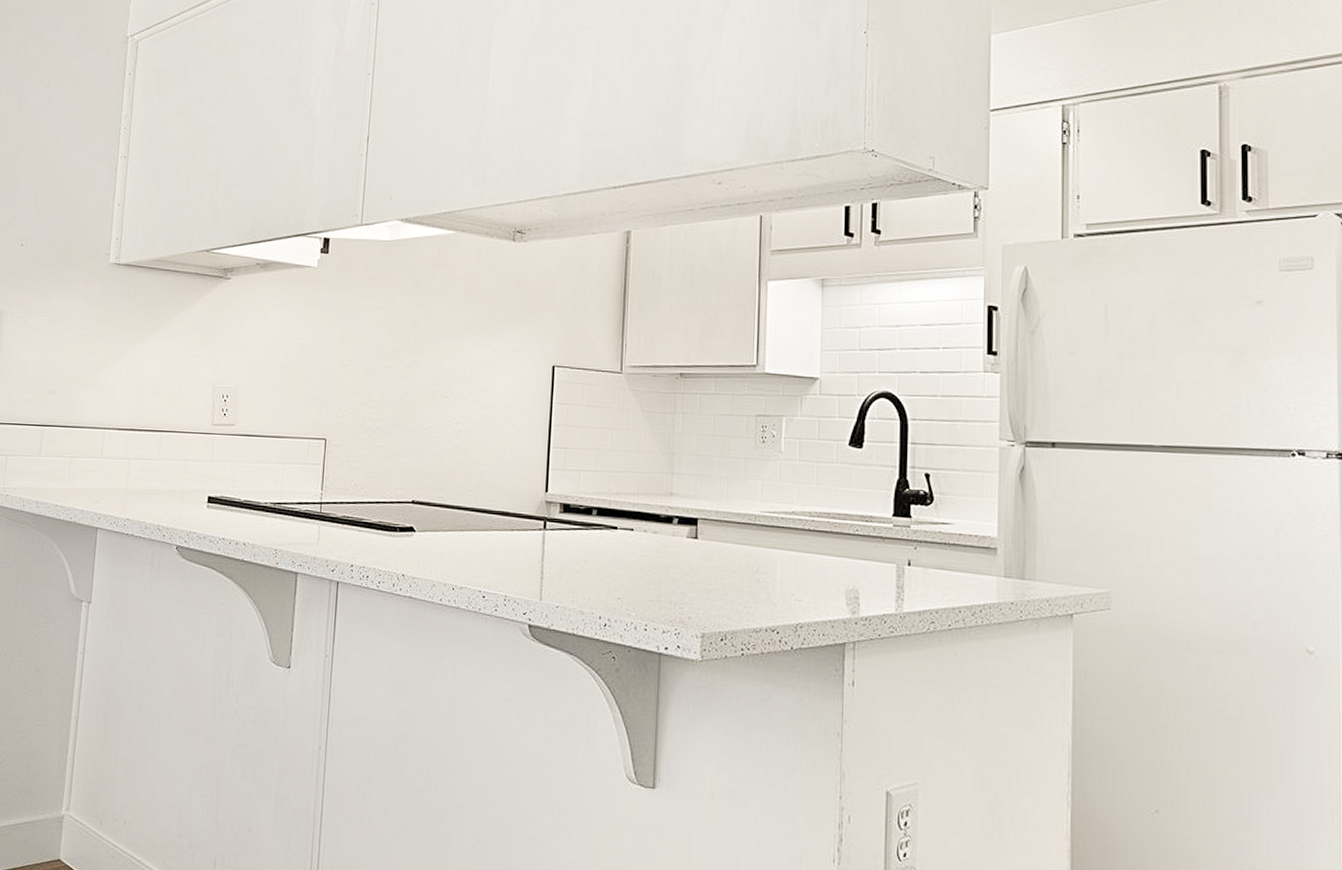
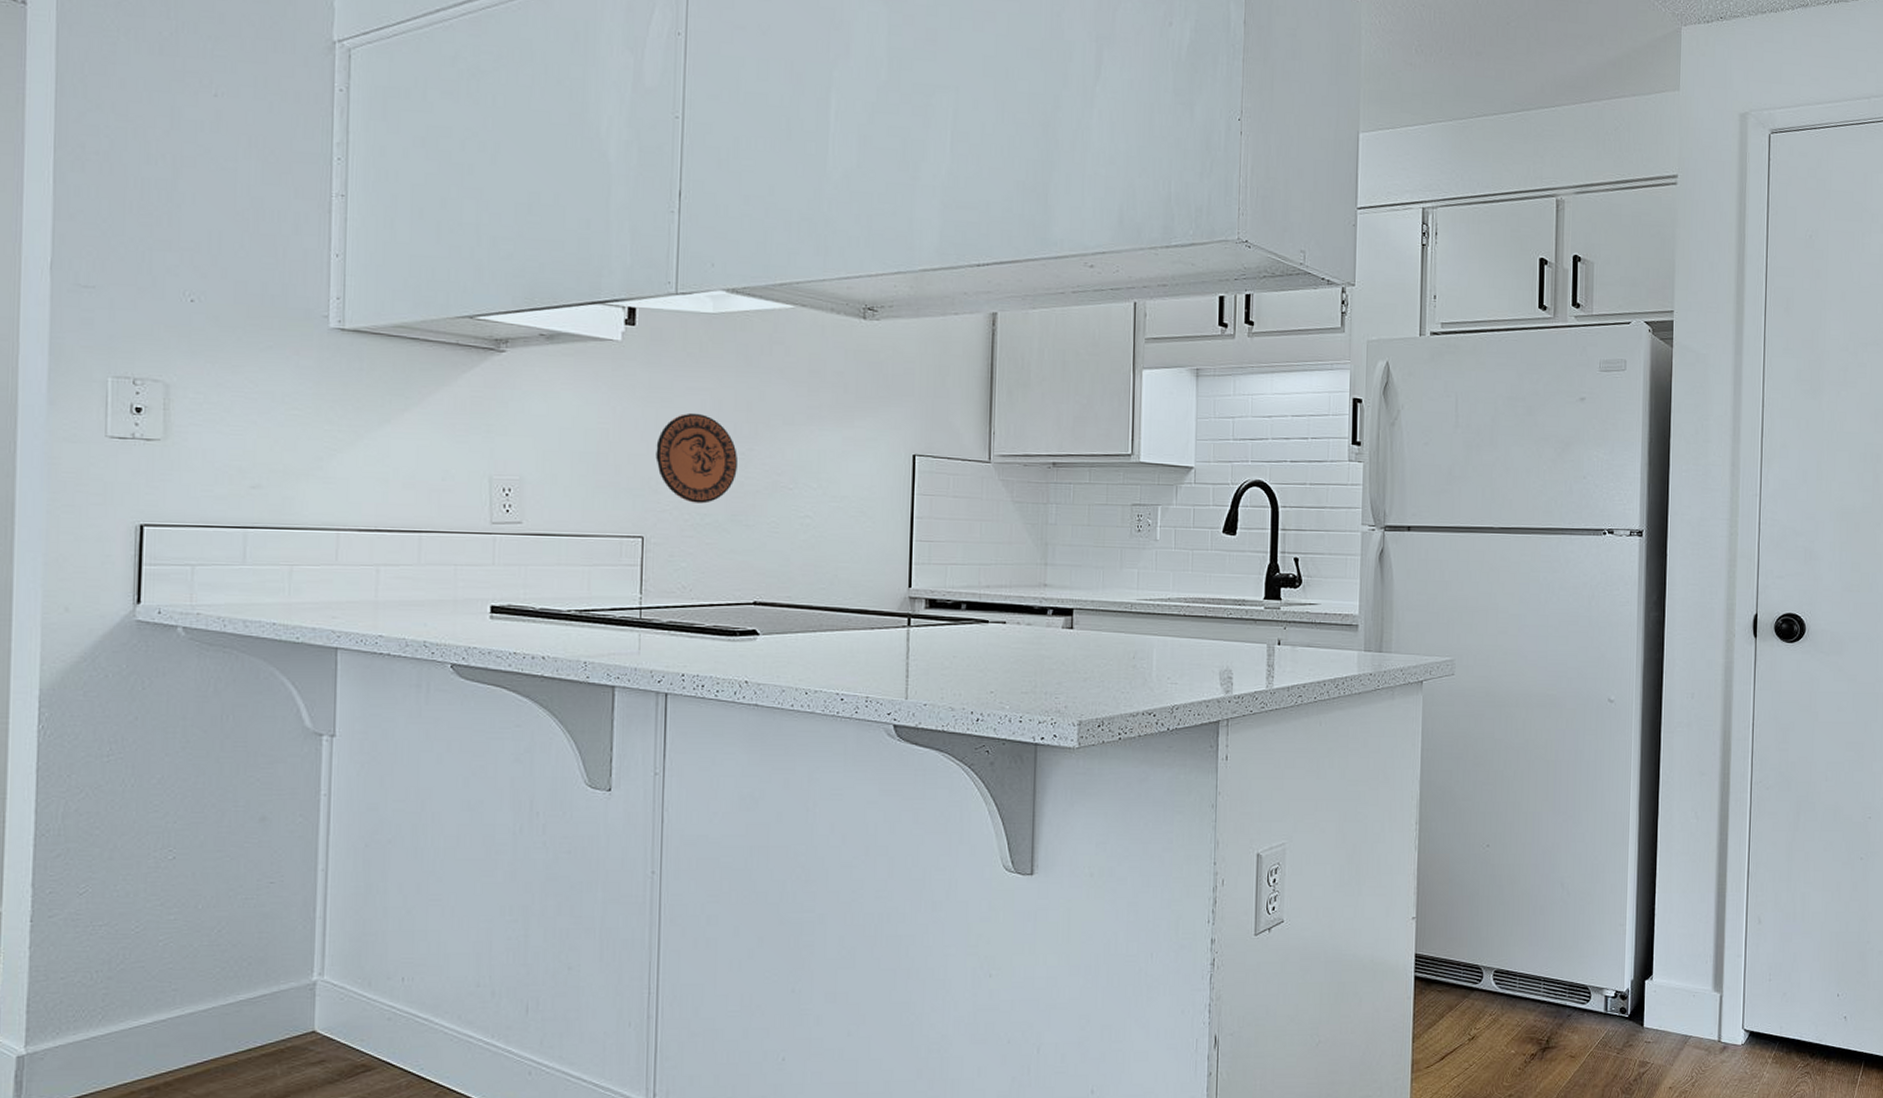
decorative plate: none [339,328,404,410] -> present [655,412,737,504]

